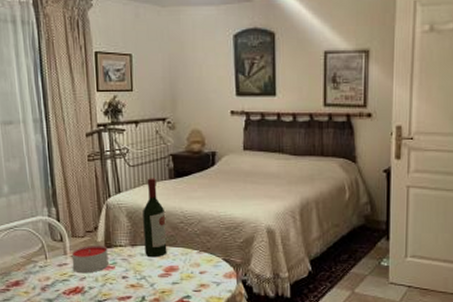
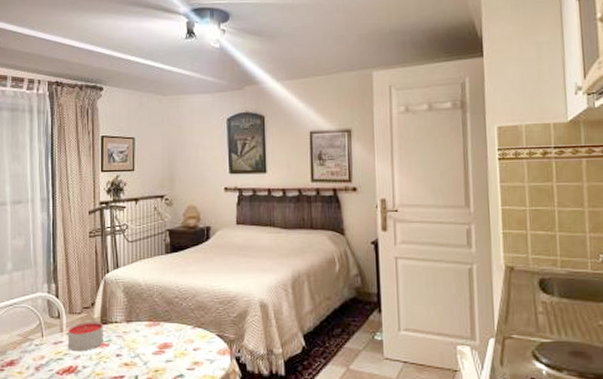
wine bottle: present [143,178,167,258] -> none [139,253,162,334]

